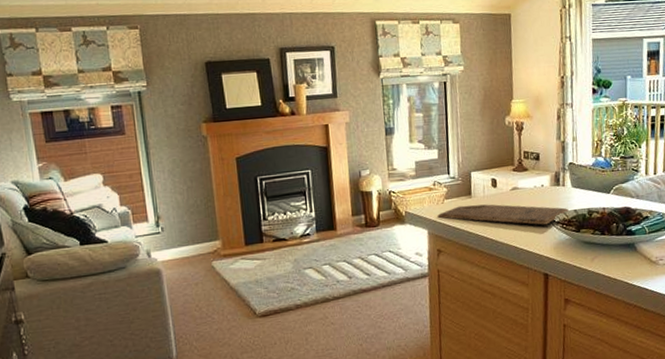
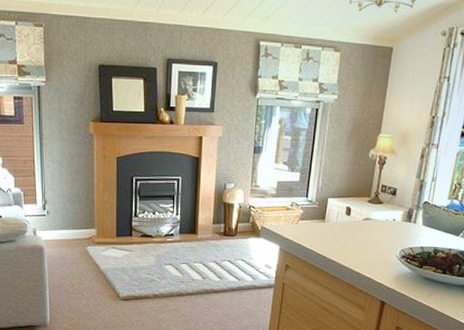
cutting board: present [436,204,569,225] -> none [289,228,415,257]

